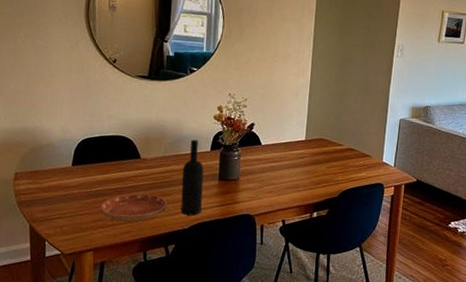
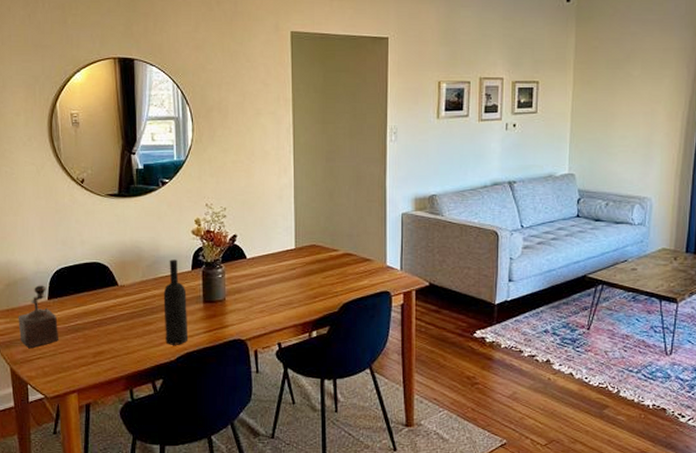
pepper mill: none [40,152,80,209] -> present [18,285,58,349]
saucer: present [100,193,167,222] -> none [80,325,150,358]

